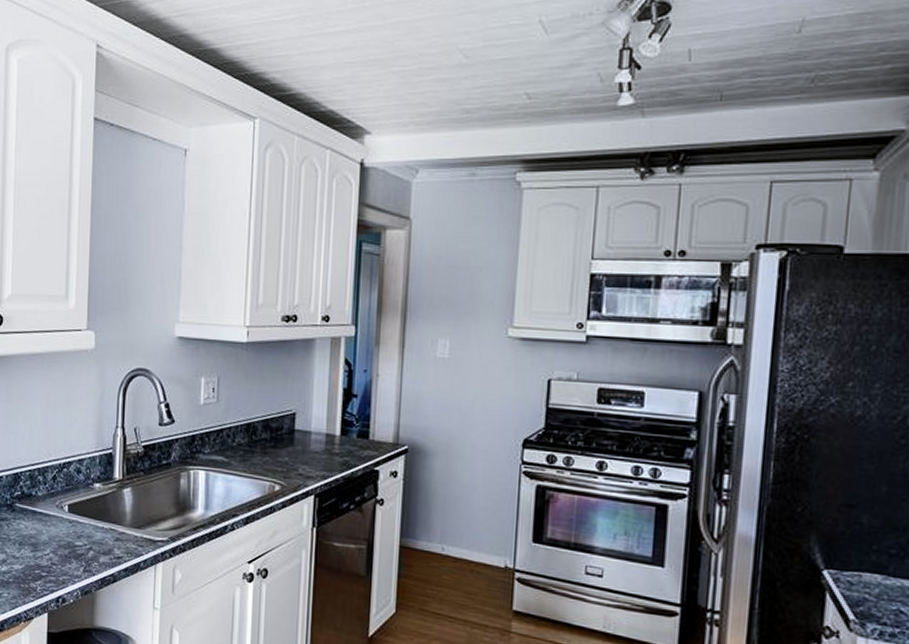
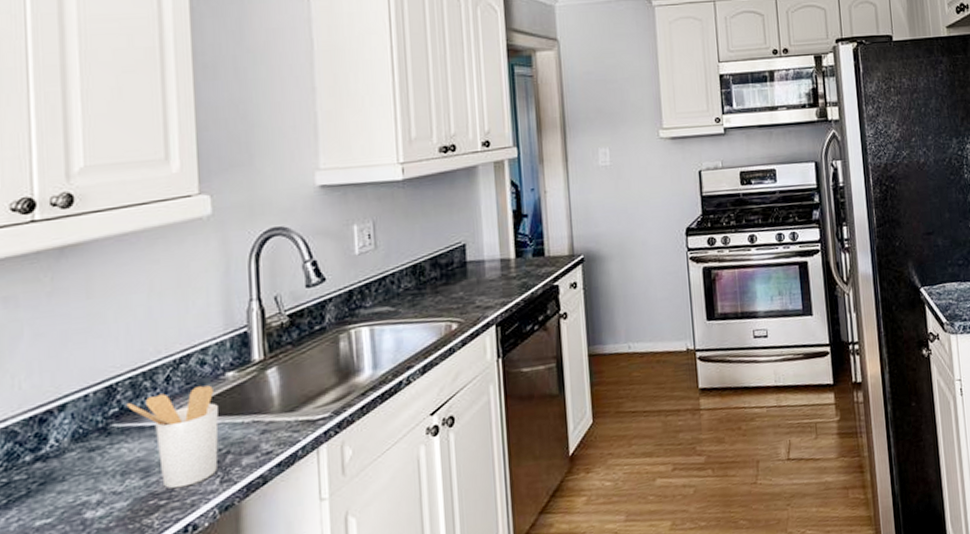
utensil holder: none [25,488,86,567] -> present [126,385,219,489]

